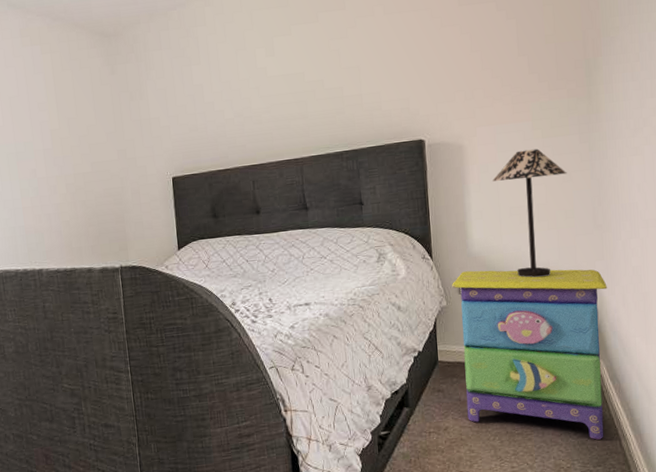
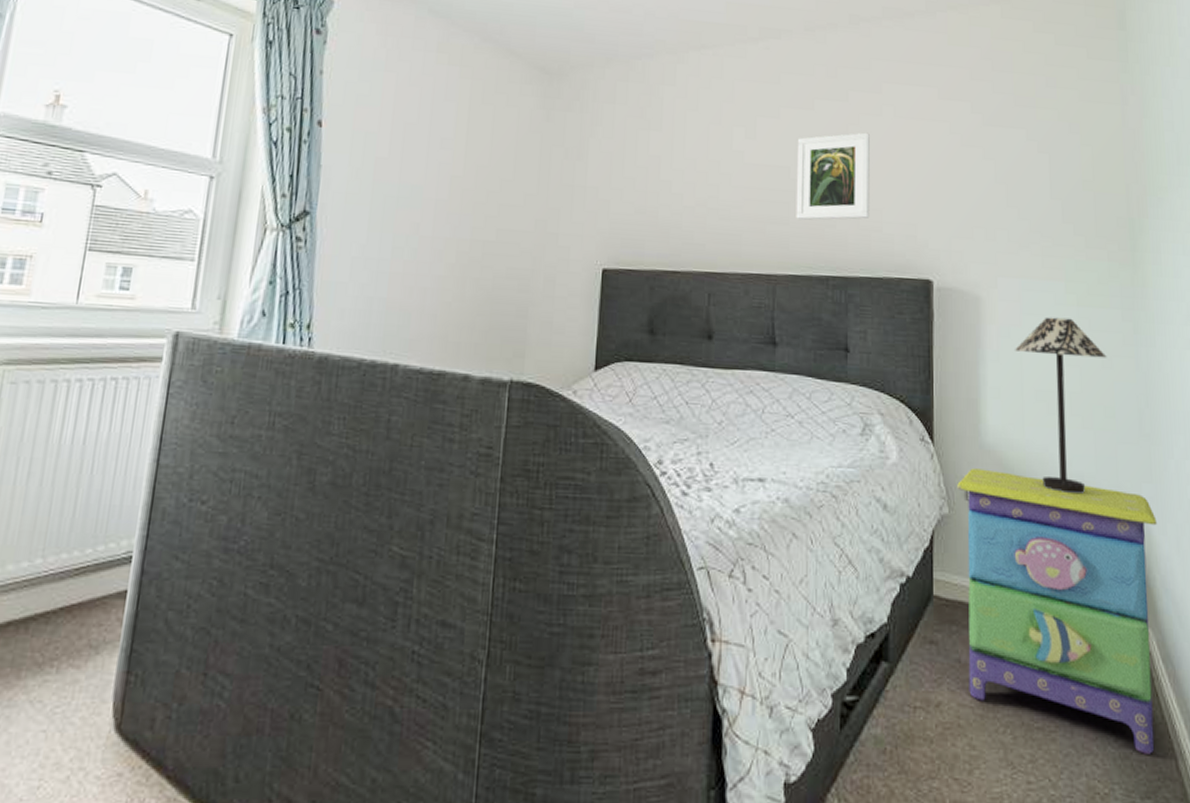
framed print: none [308,32,371,112] -> present [796,132,870,220]

